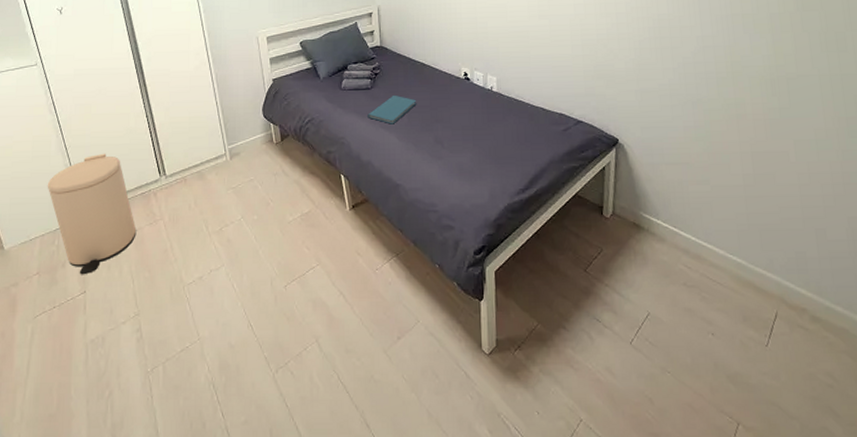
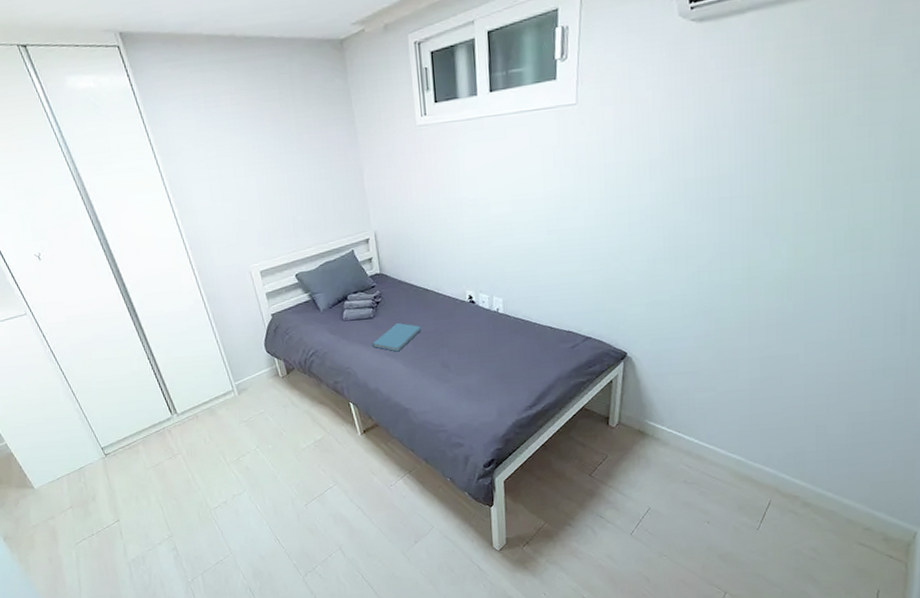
pedal bin: present [47,153,137,275] -> none [62,396,158,507]

